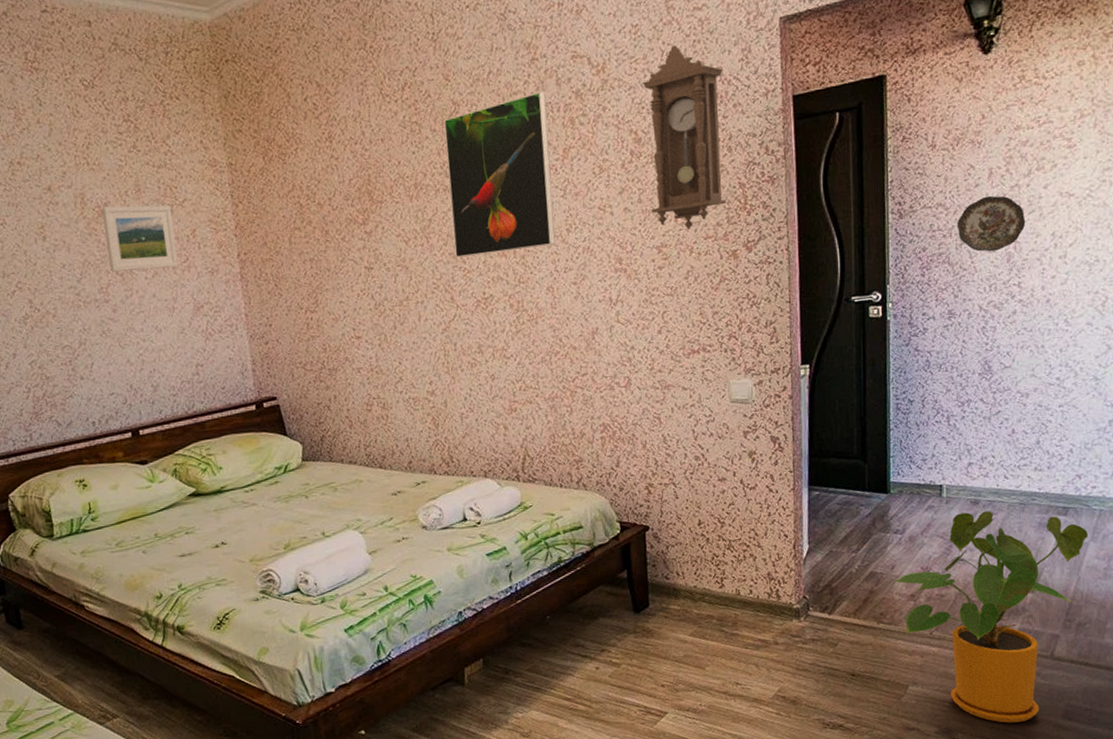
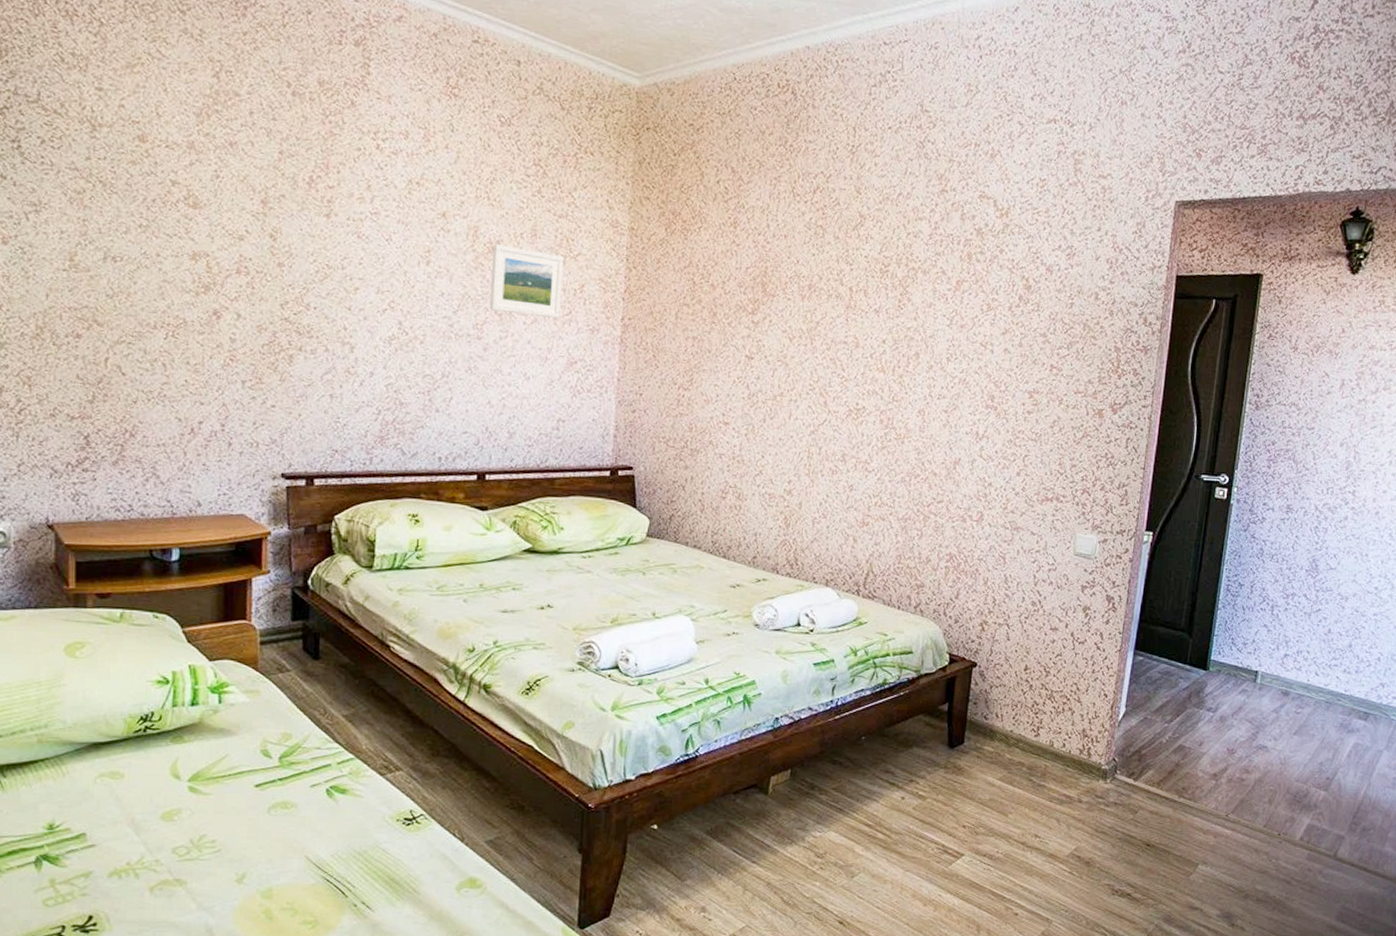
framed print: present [444,91,556,258] -> none [836,221,949,371]
pendulum clock: present [643,45,727,230] -> none [1029,205,1117,381]
house plant: present [893,511,1089,724] -> none [1199,701,1384,917]
decorative plate: present [957,195,1026,252] -> none [1306,404,1368,458]

